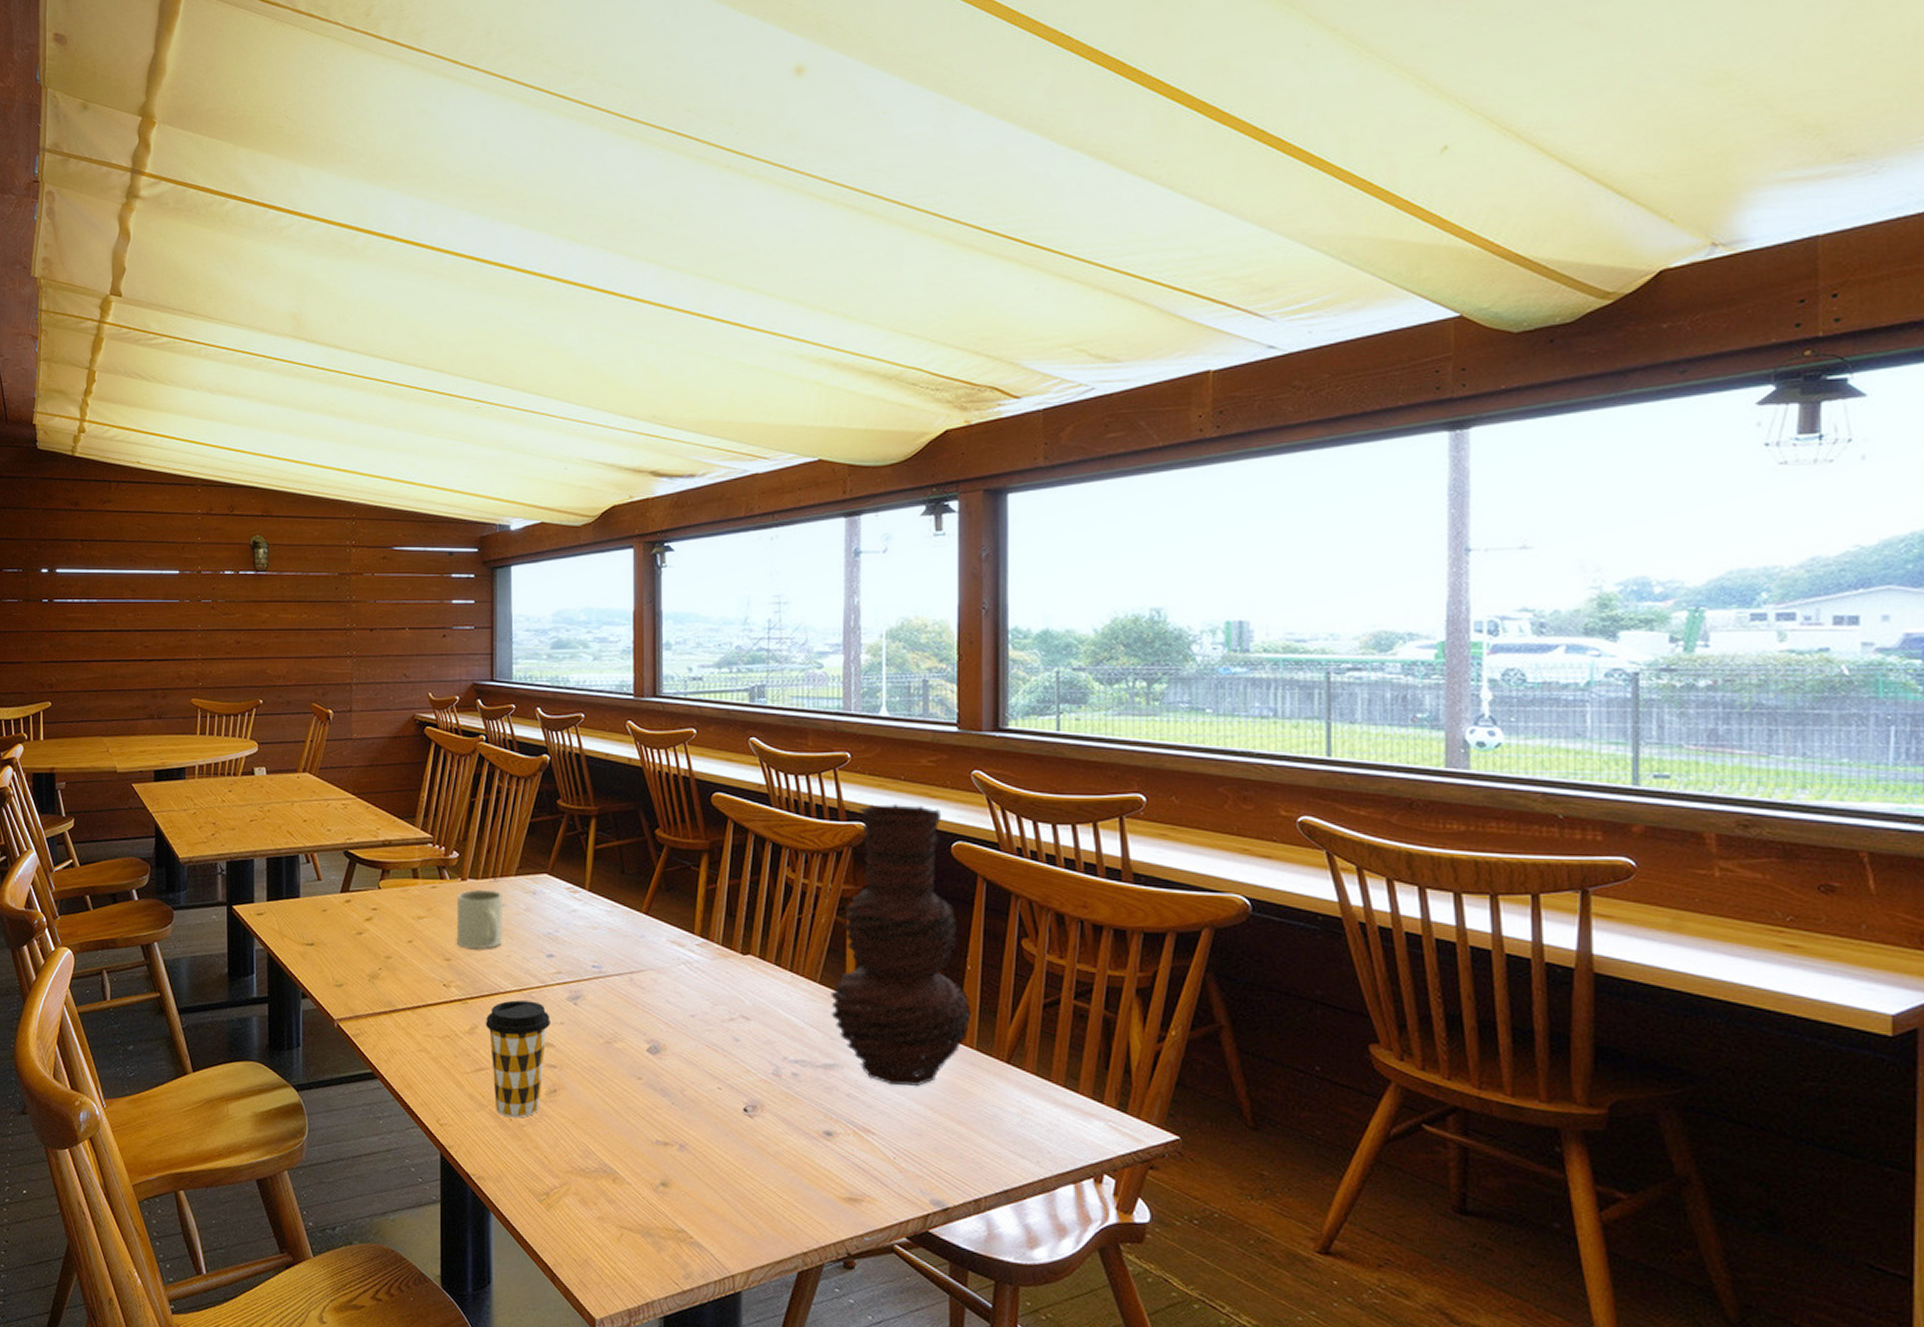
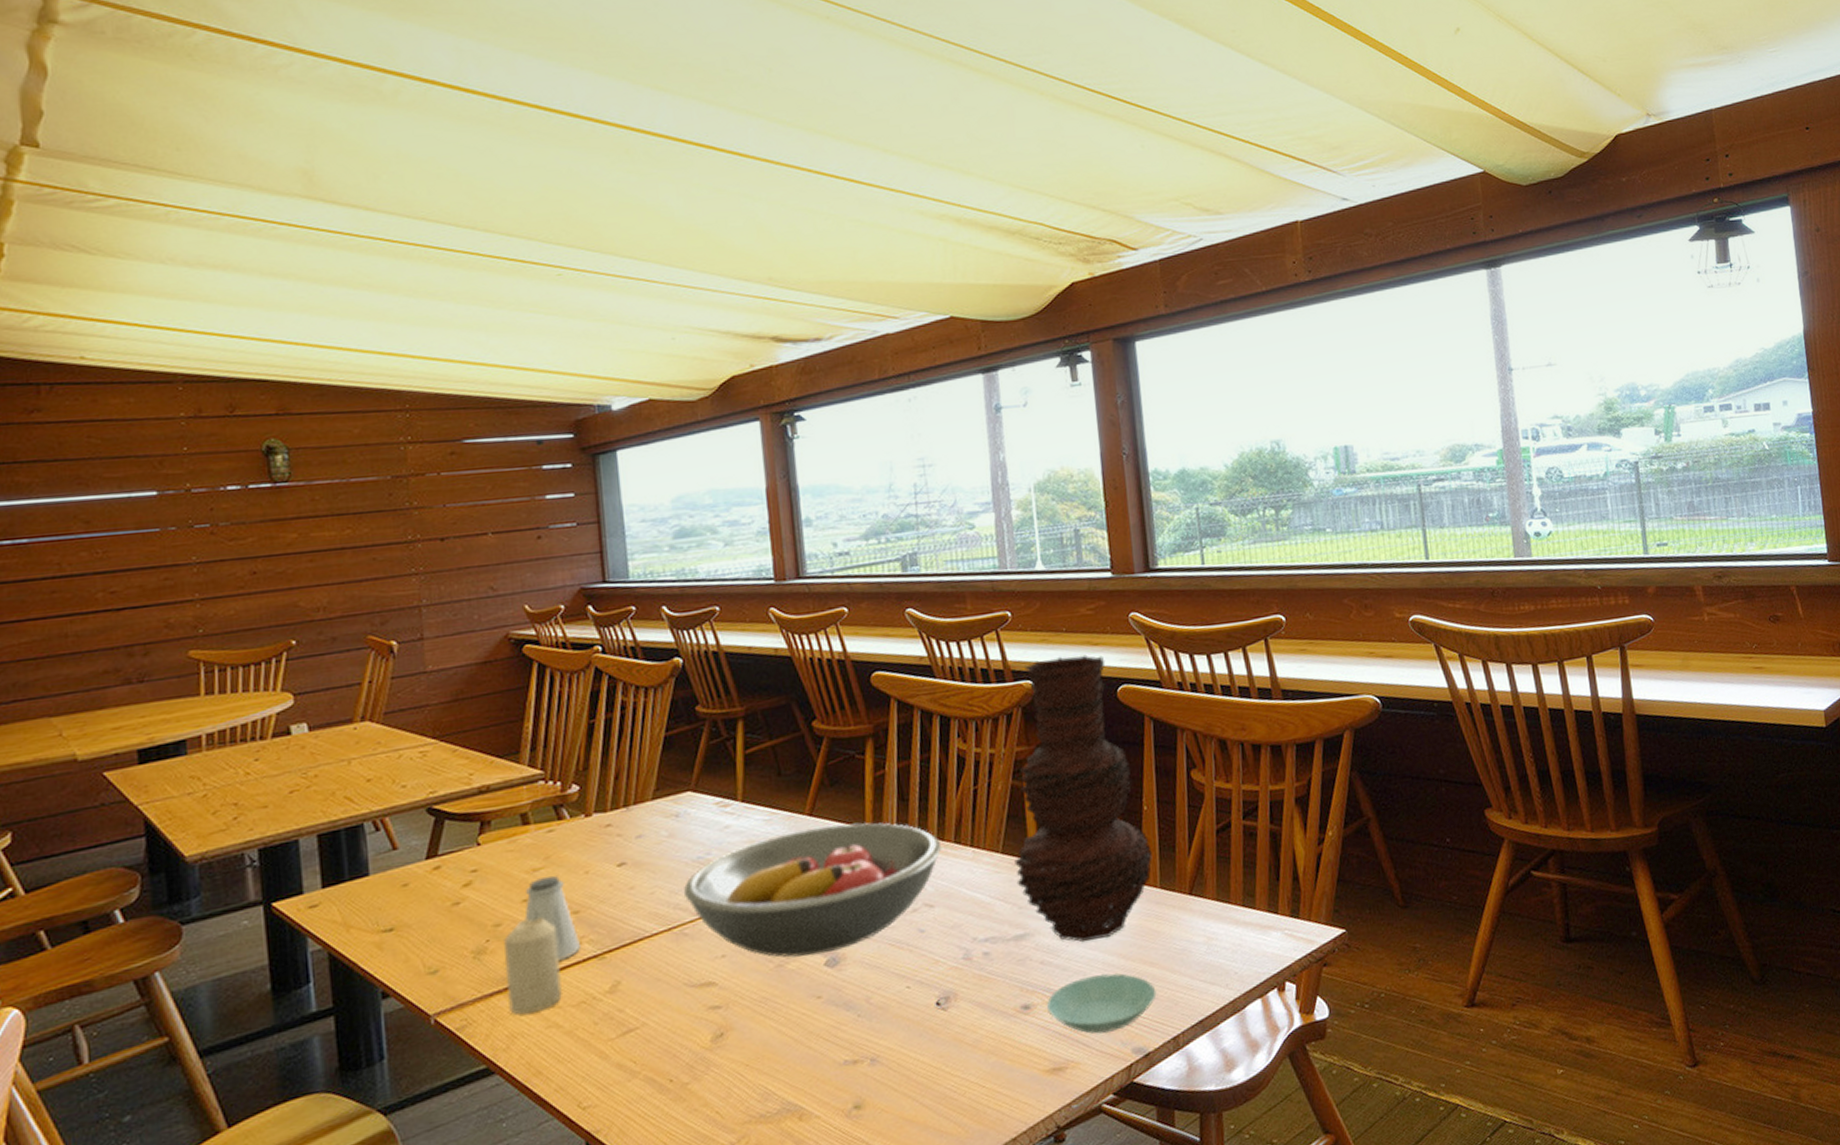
candle: none [391,956,432,1036] -> present [504,916,562,1015]
saltshaker: none [409,925,449,997] -> present [524,876,580,960]
mug: present [457,890,502,949] -> none [582,821,643,895]
coffee cup: present [485,1000,550,1118] -> none [629,938,710,1079]
fruit bowl: none [535,925,763,1041] -> present [684,822,942,958]
saucer: none [849,1119,962,1178] -> present [1047,973,1157,1034]

